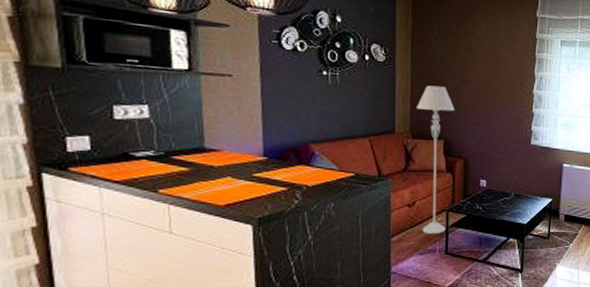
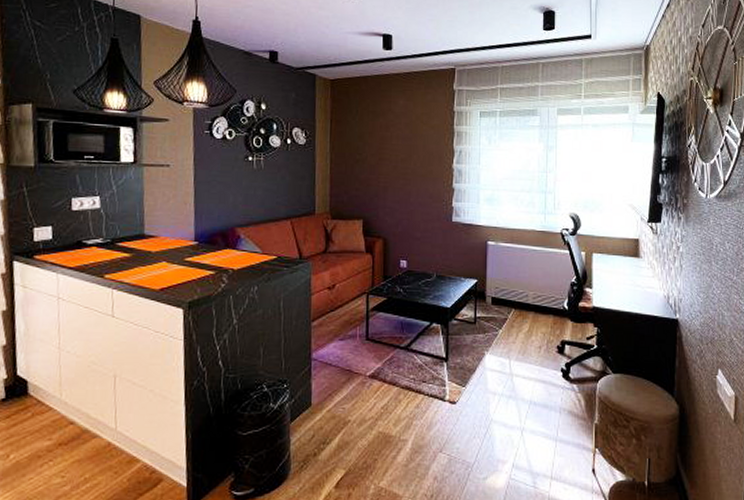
floor lamp: present [417,85,455,235] -> none [336,165,374,319]

